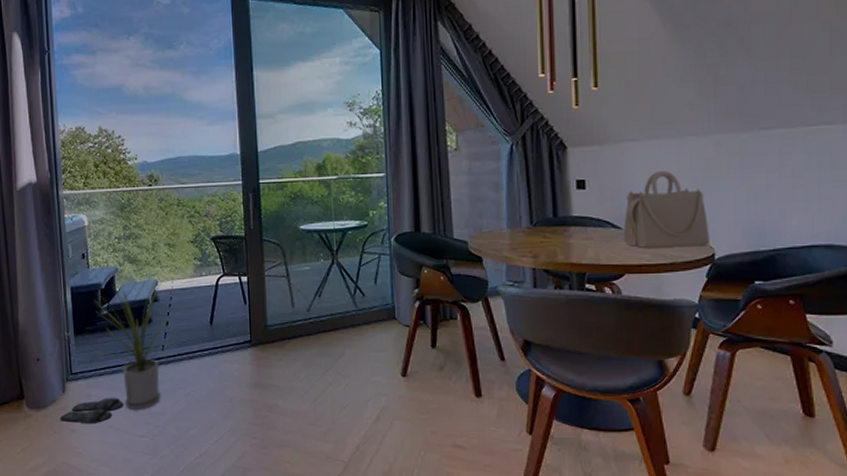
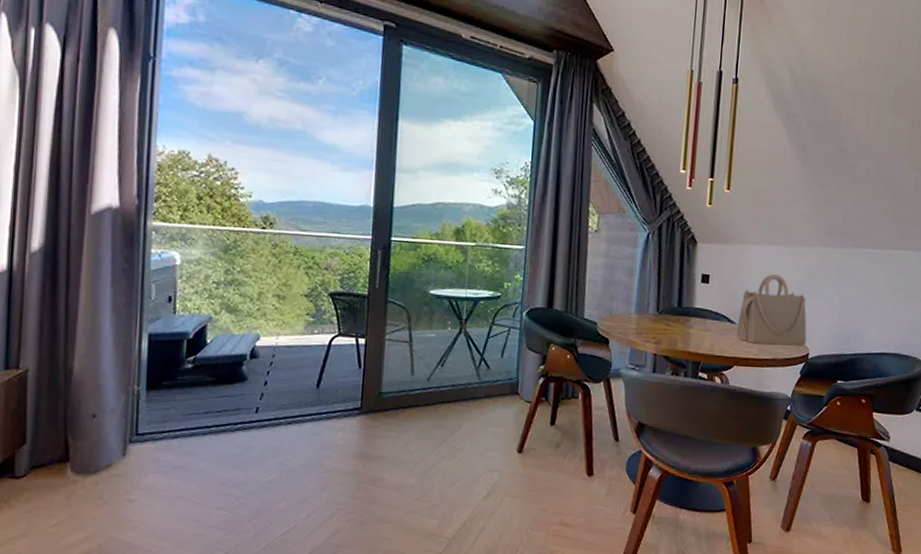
slippers: present [60,397,123,424] -> none [114,463,200,494]
house plant: present [83,282,179,410] -> none [158,335,278,479]

